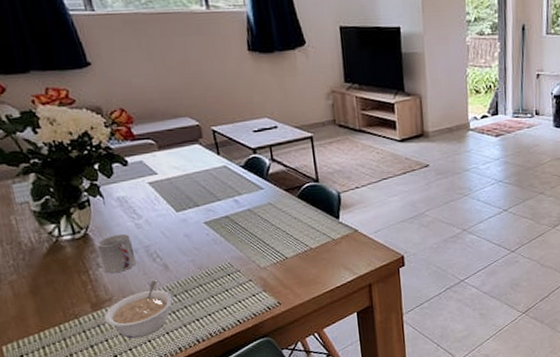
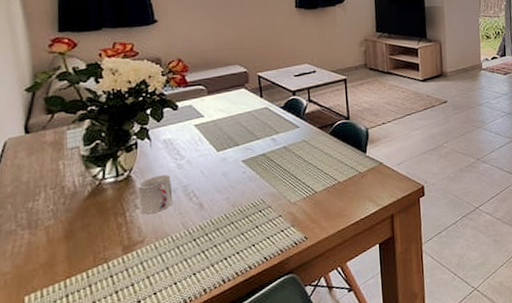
legume: present [104,280,173,339] -> none [134,219,204,282]

